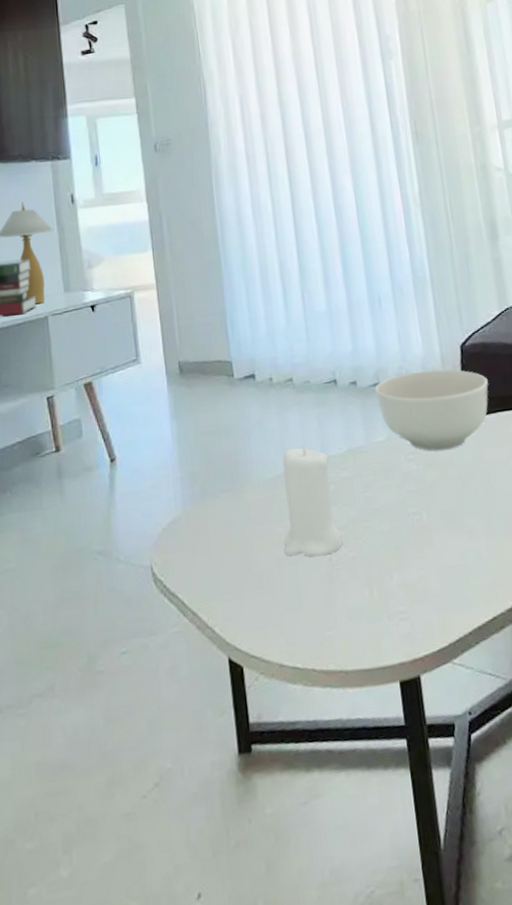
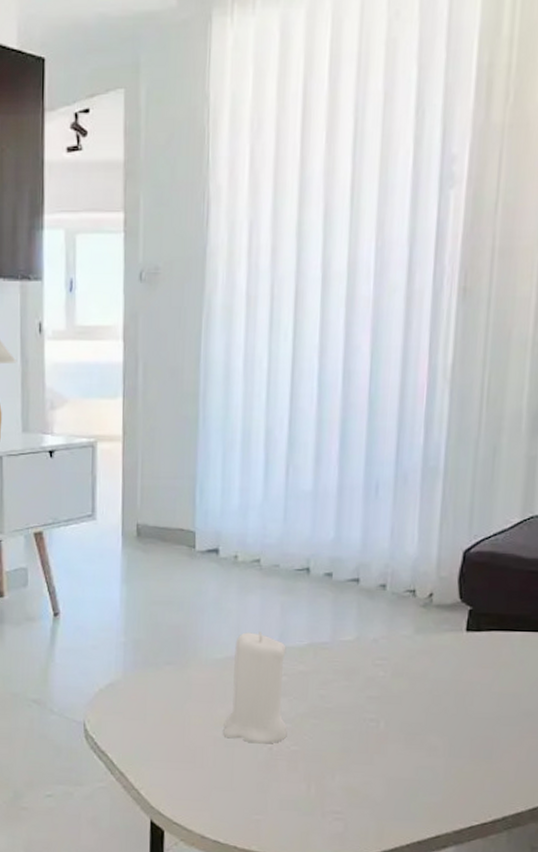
bowl: present [374,369,489,451] -> none [351,572,489,661]

